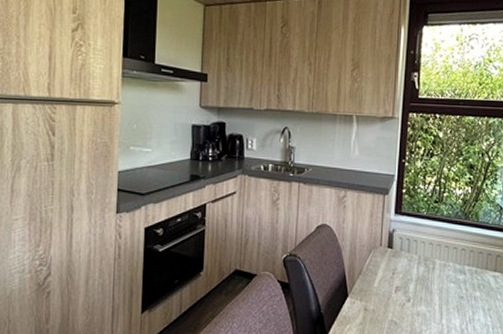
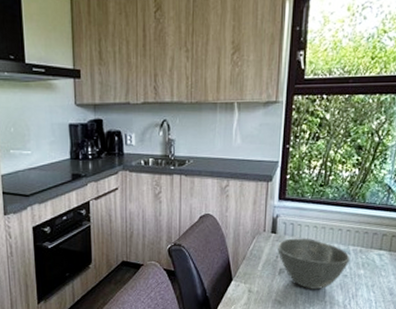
bowl: none [393,254,465,310] -> present [276,238,350,289]

